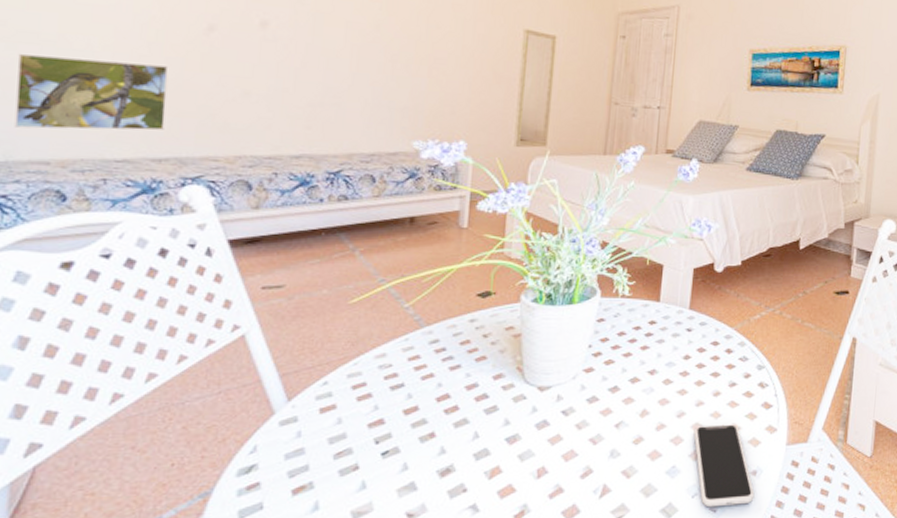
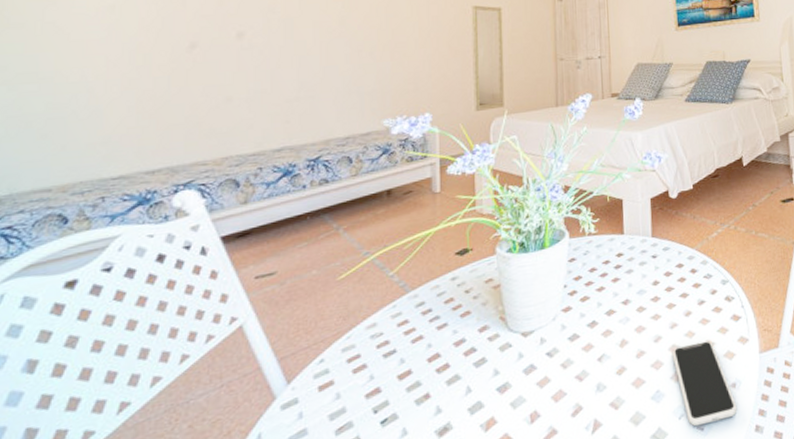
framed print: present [14,53,169,131] -> none [17,85,157,162]

